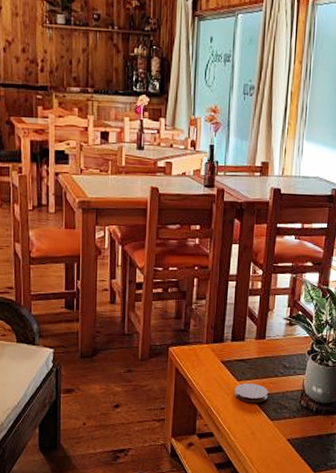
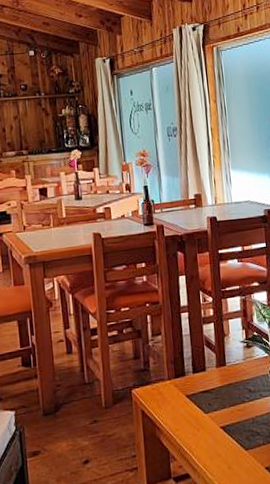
coaster: present [234,383,268,403] -> none [204,413,239,435]

